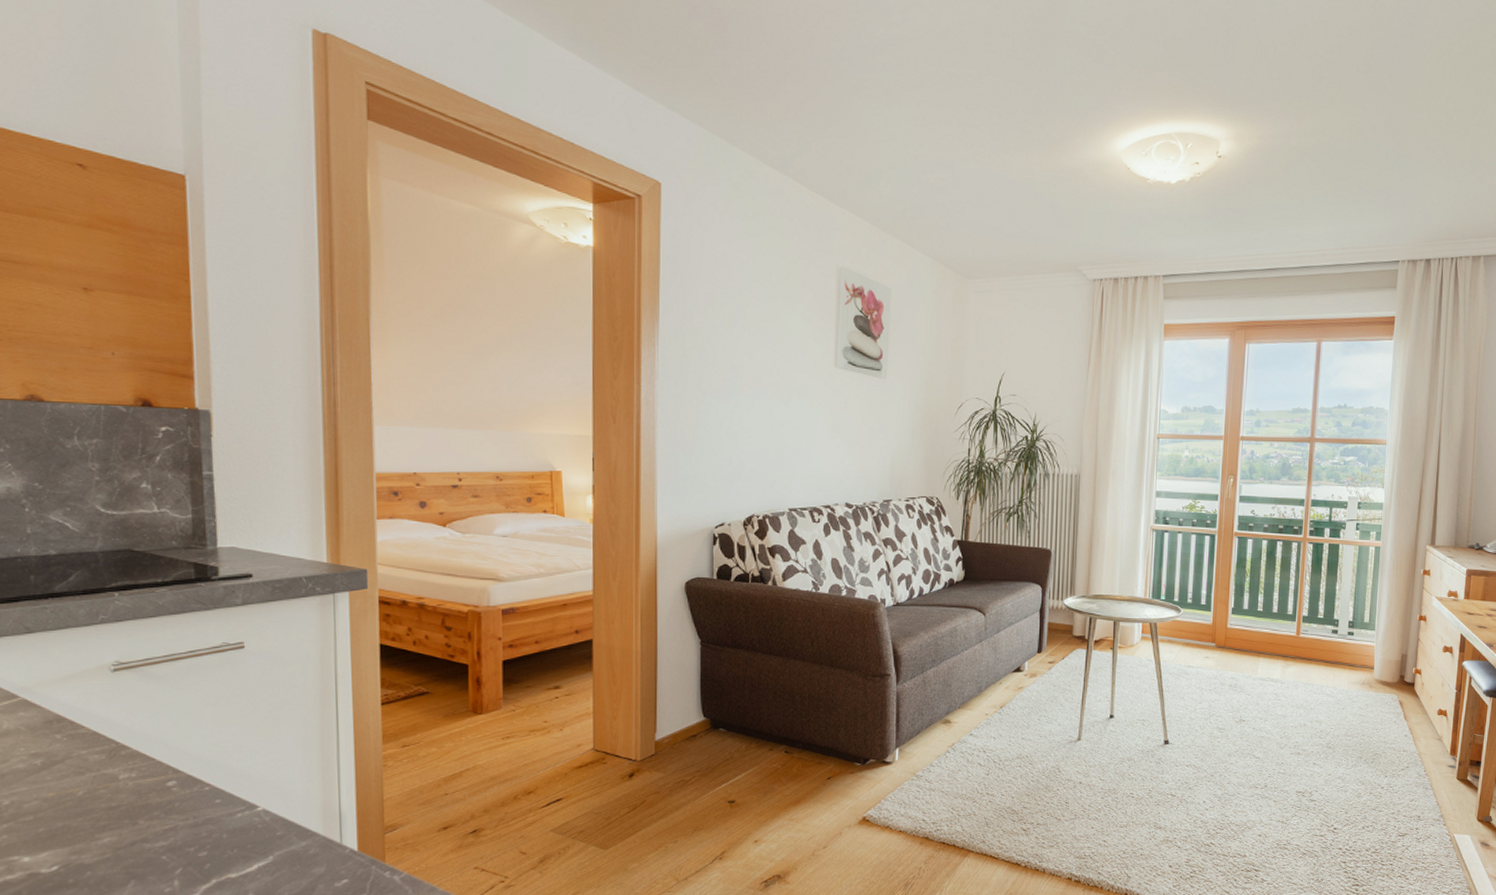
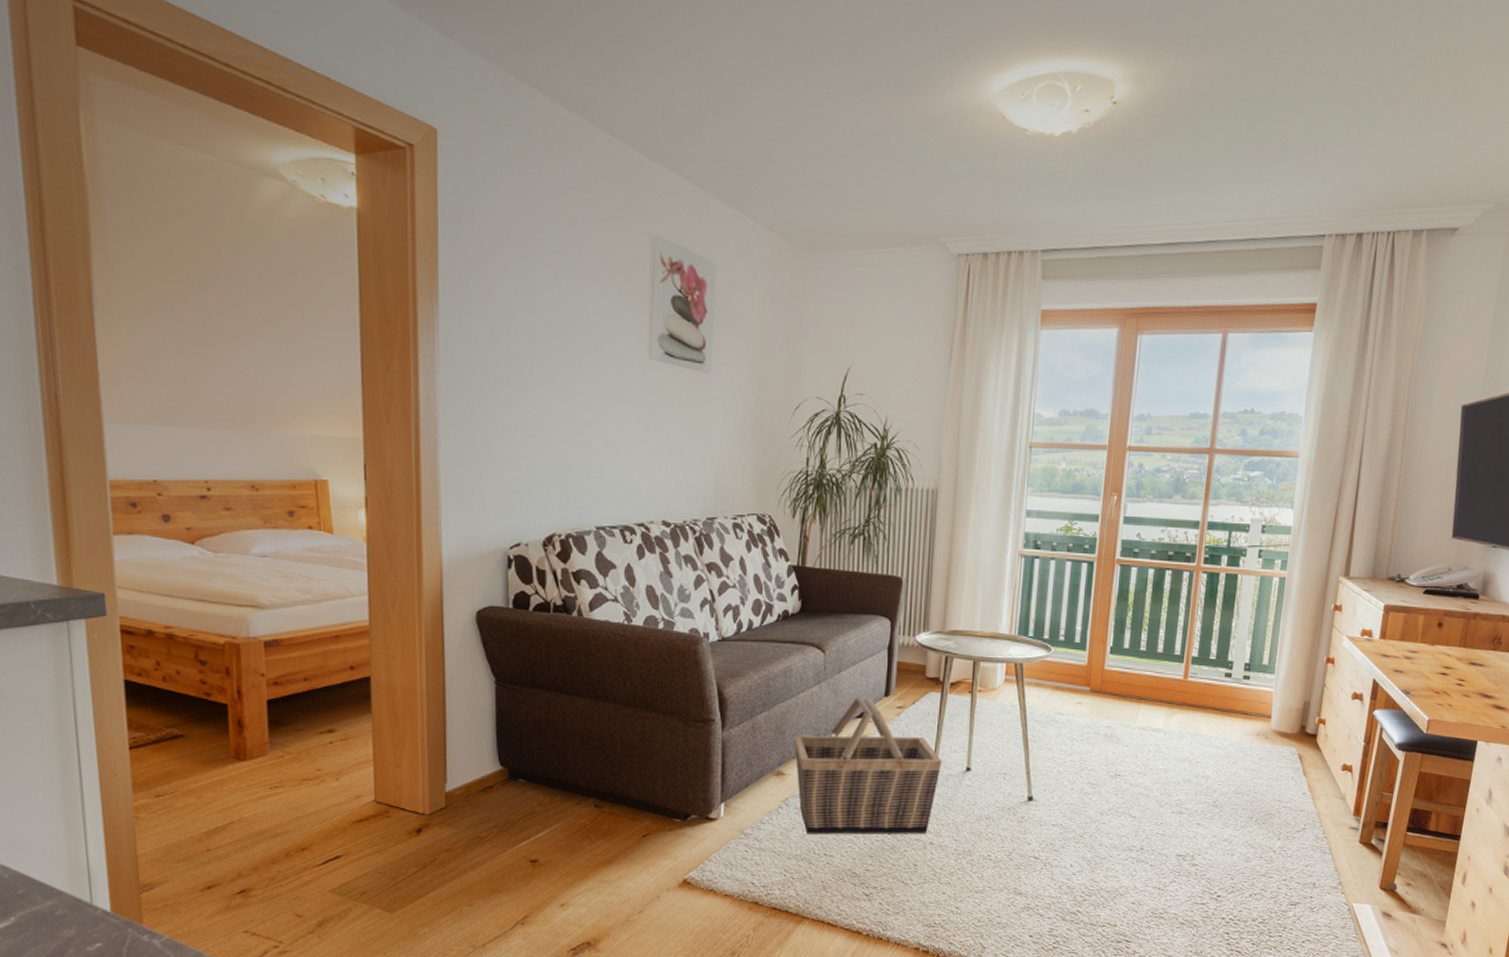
basket: none [959,654,1089,776] -> present [793,697,943,835]

